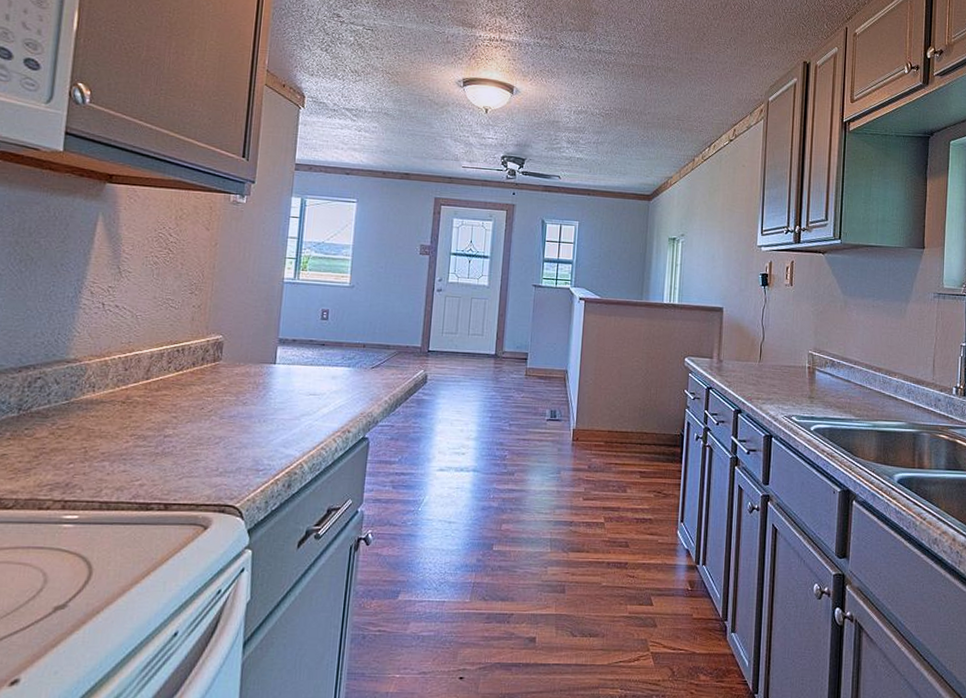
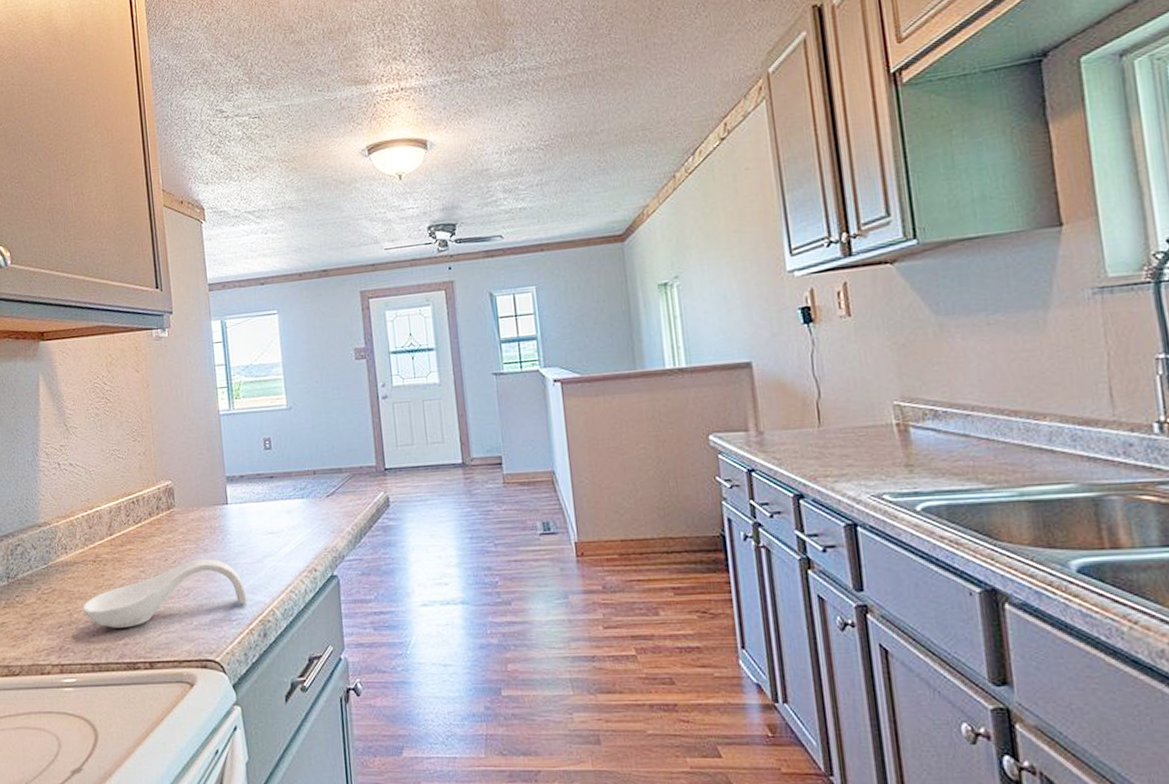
spoon rest: none [100,411,278,469] -> present [82,558,247,628]

